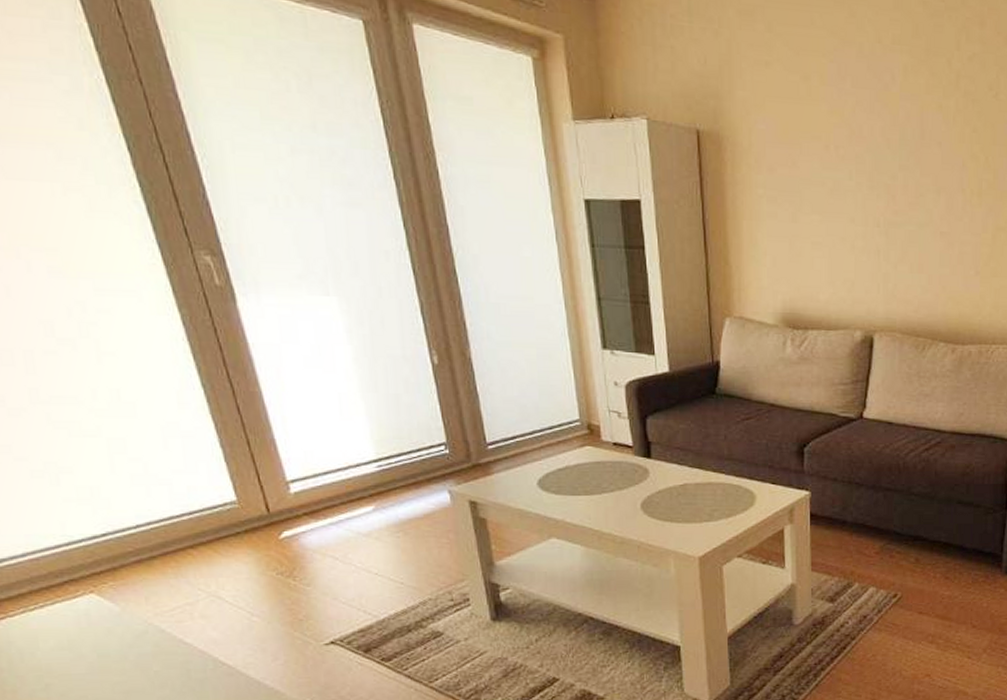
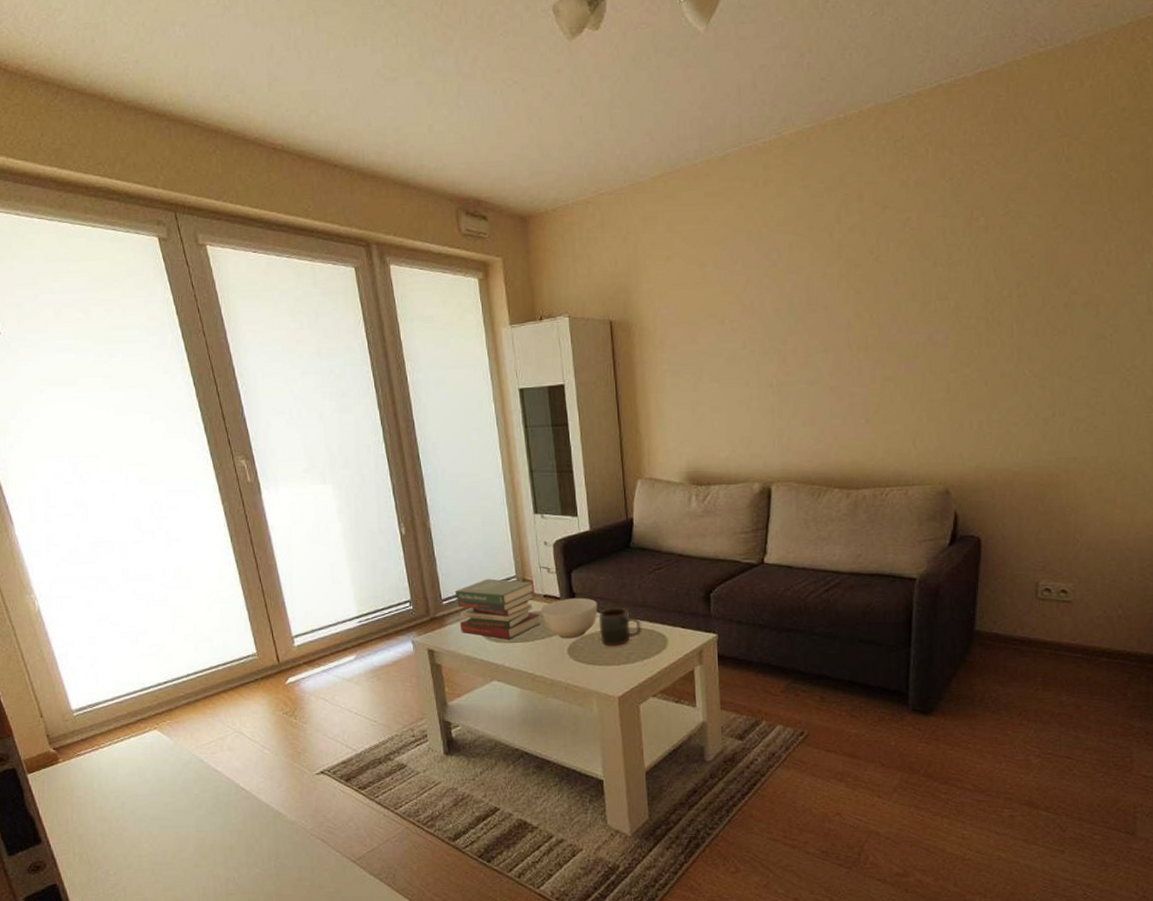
books: none [504,421,609,492] -> present [456,578,541,640]
bowl: none [609,447,677,493] -> present [540,597,598,639]
mug: none [678,459,728,502] -> present [598,607,643,646]

